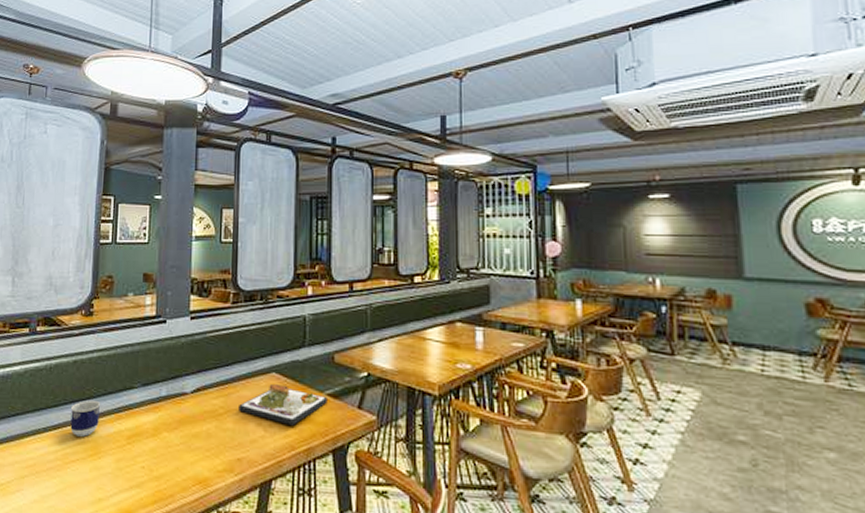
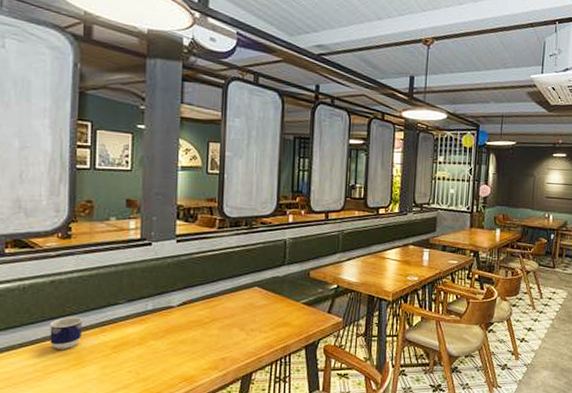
dinner plate: present [239,383,327,426] -> none [223,296,303,329]

